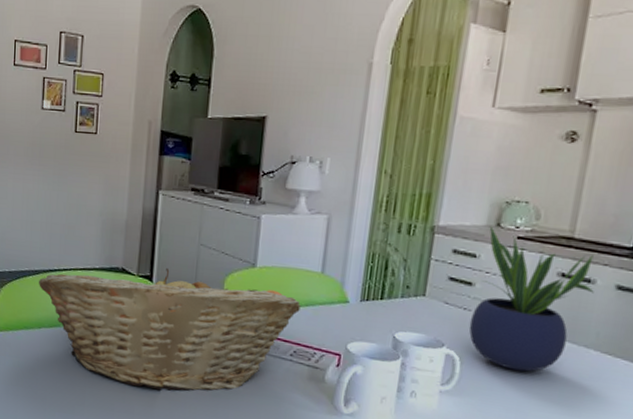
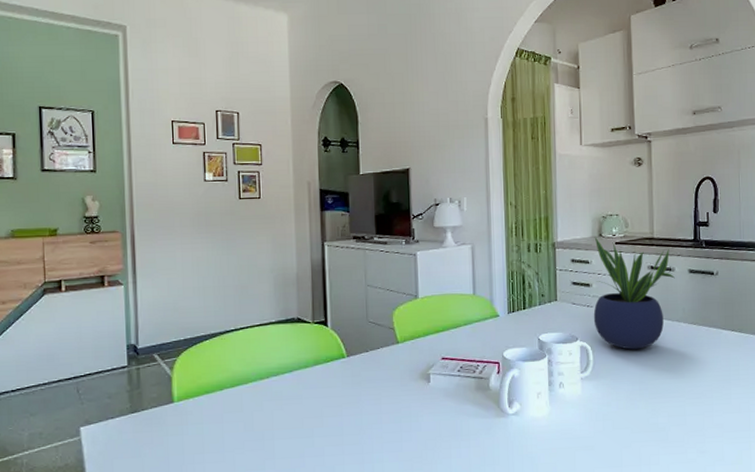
fruit basket: present [39,267,301,391] -> none [216,311,460,428]

